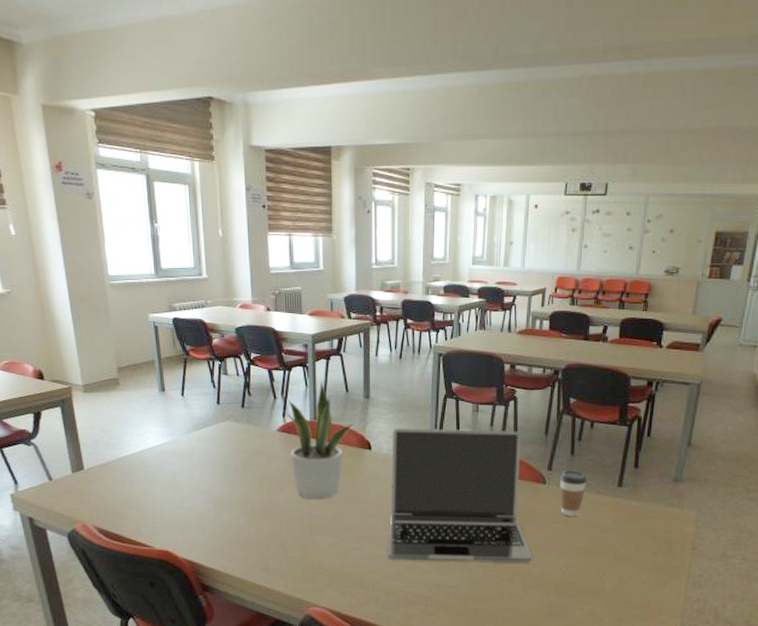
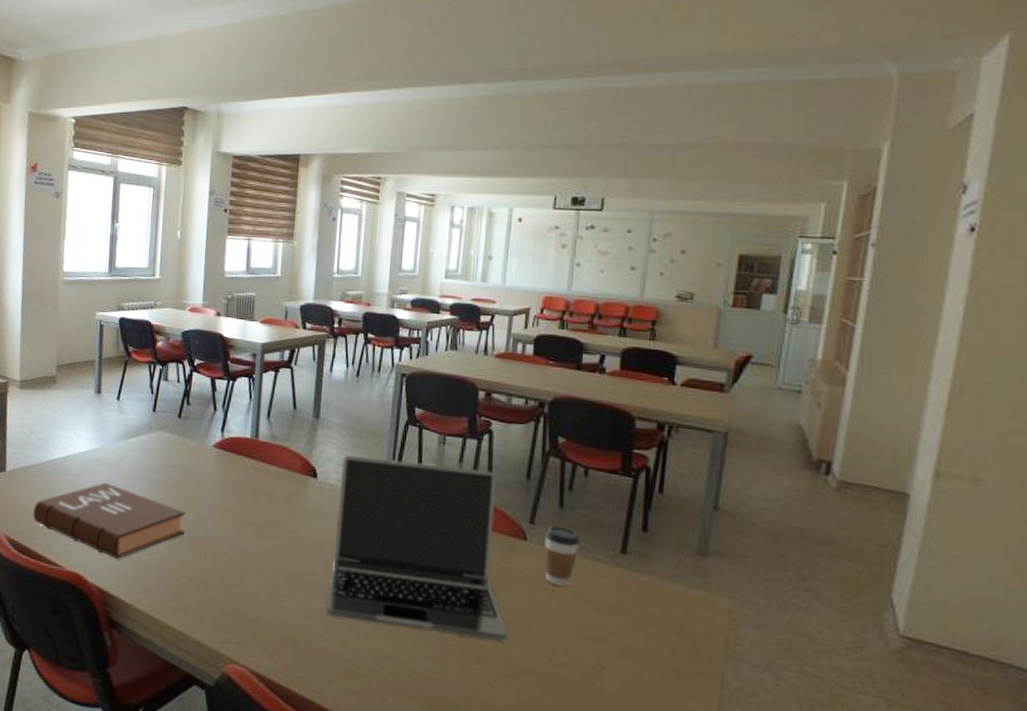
book: none [116,471,260,535] -> present [32,482,186,559]
potted plant: present [281,379,355,499] -> none [220,392,301,531]

